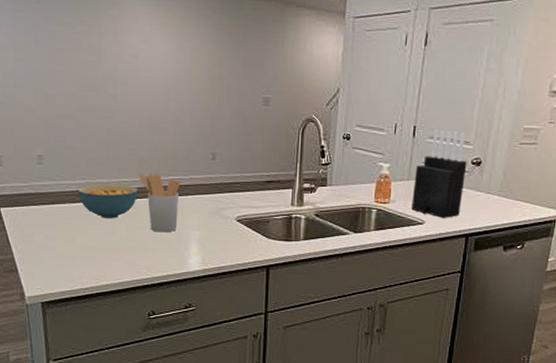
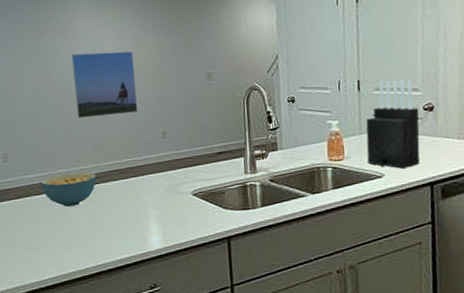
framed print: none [120,56,189,129] -> present [71,51,138,119]
utensil holder: present [139,174,181,233] -> none [96,158,136,215]

